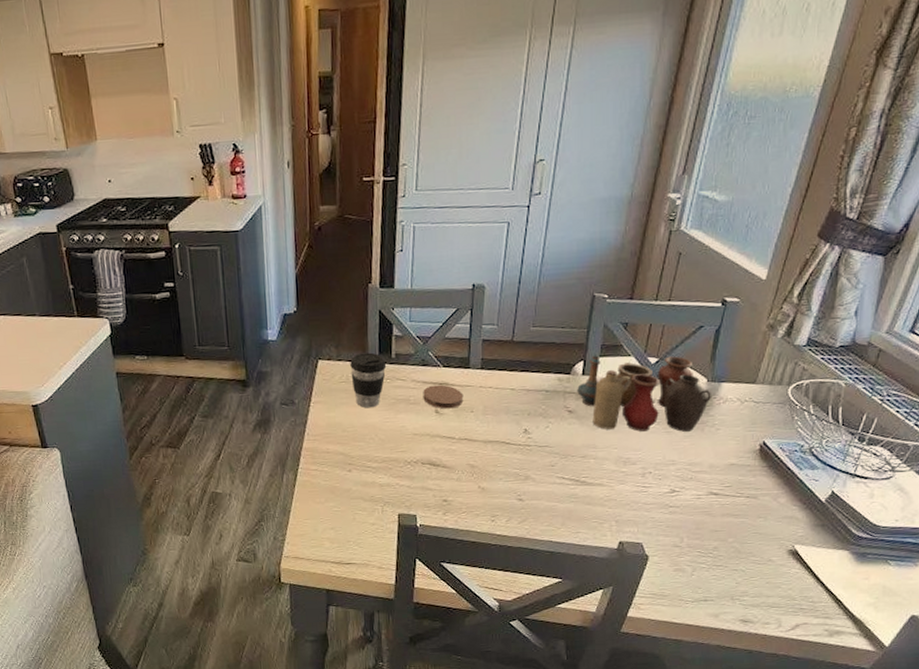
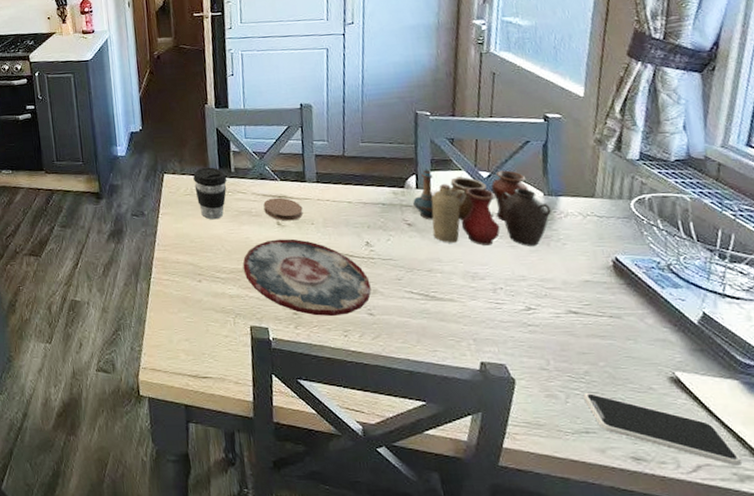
plate: none [396,427,523,503] -> present [242,239,371,316]
smartphone: none [709,565,835,624] -> present [583,392,743,467]

